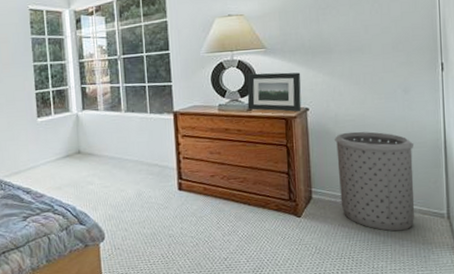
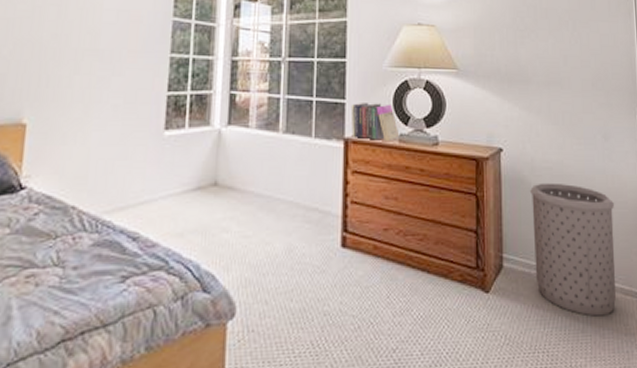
books: none [176,82,219,112] -> present [350,103,400,142]
picture frame: present [247,72,302,112] -> none [434,98,496,153]

